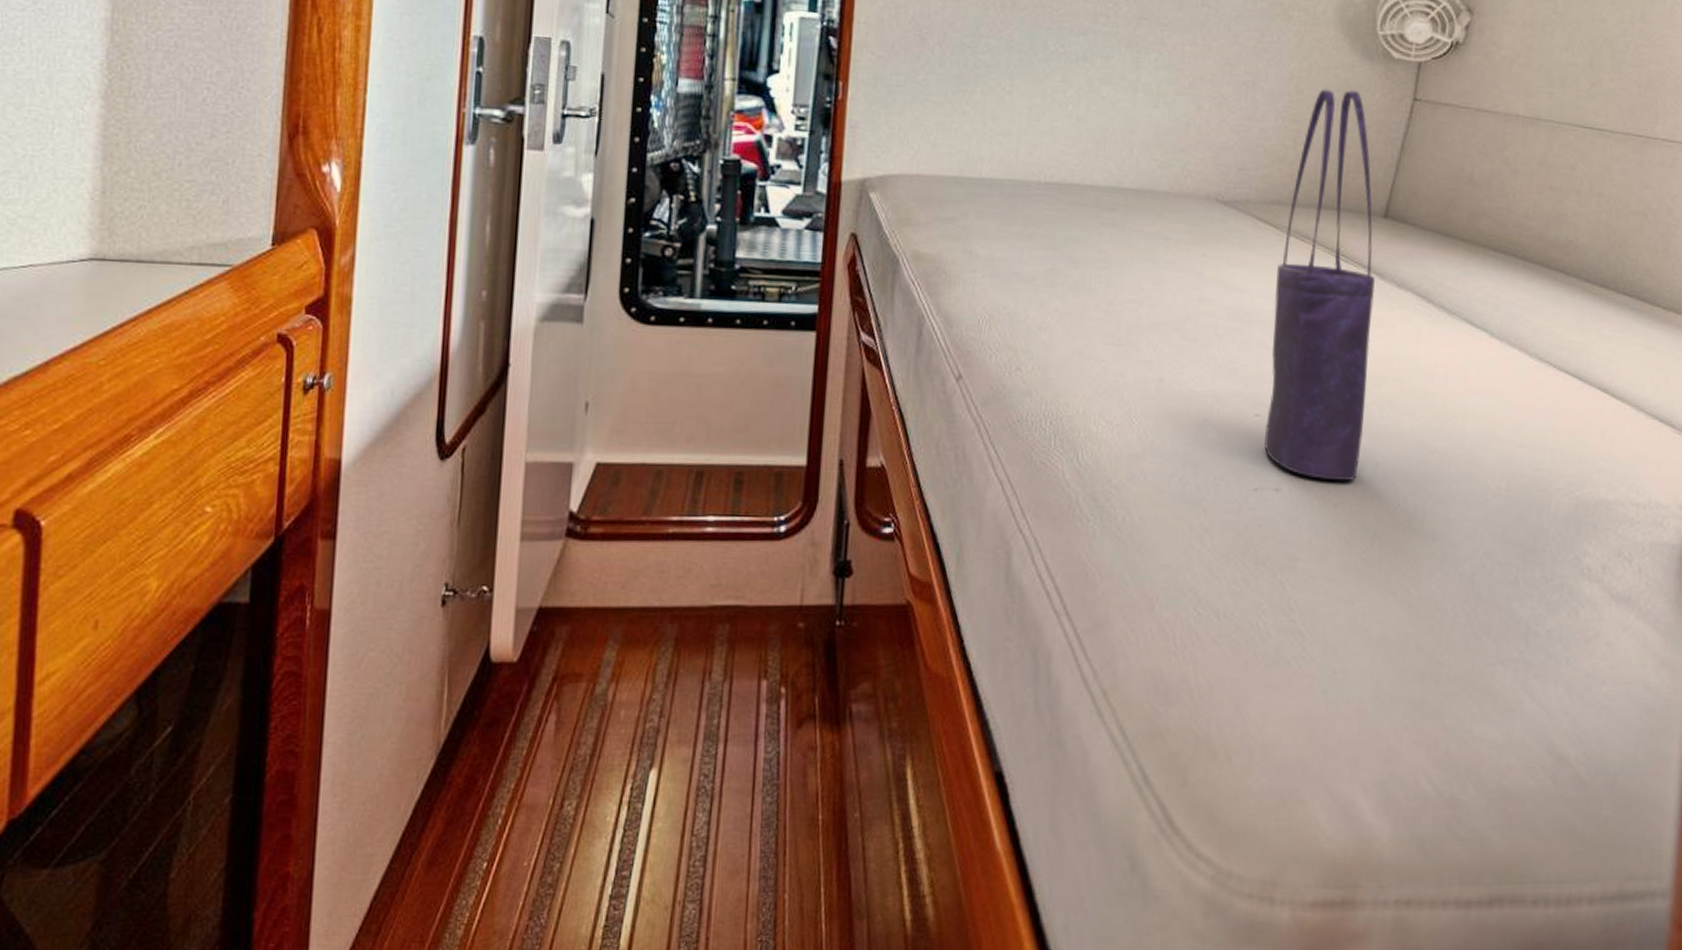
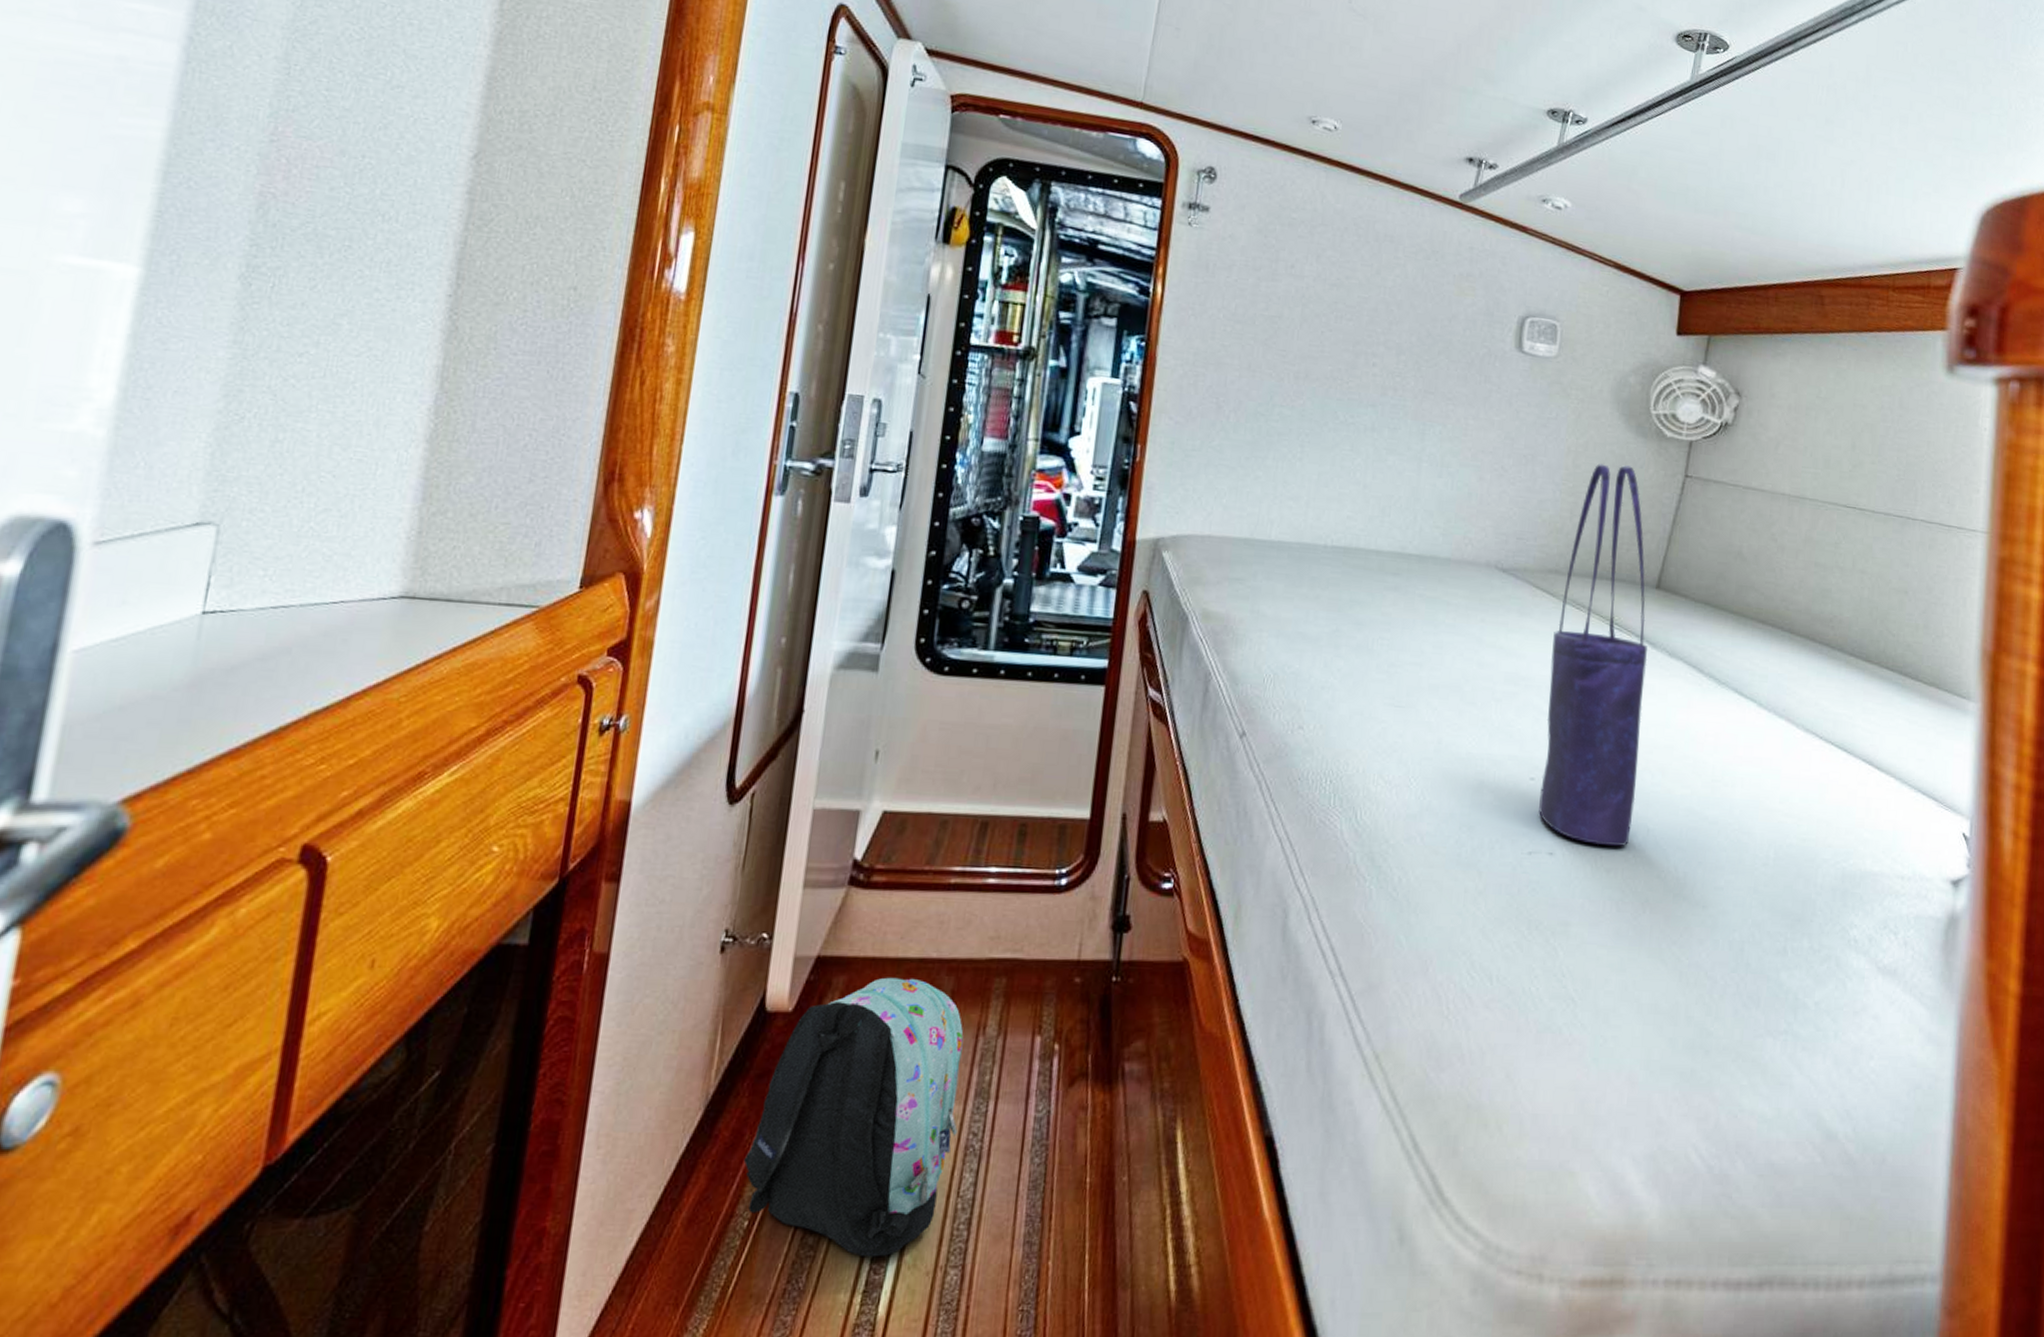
backpack: none [478,626,690,894] -> present [743,977,964,1257]

